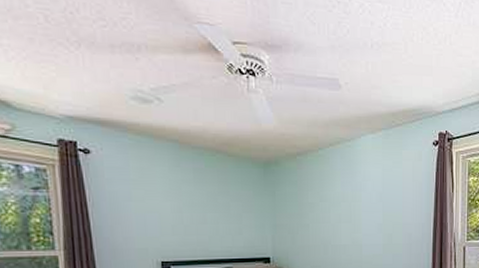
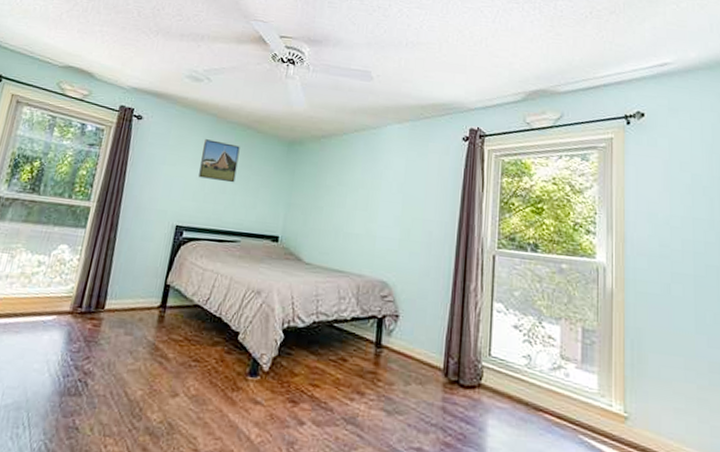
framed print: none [171,169,214,212] -> present [198,139,240,183]

